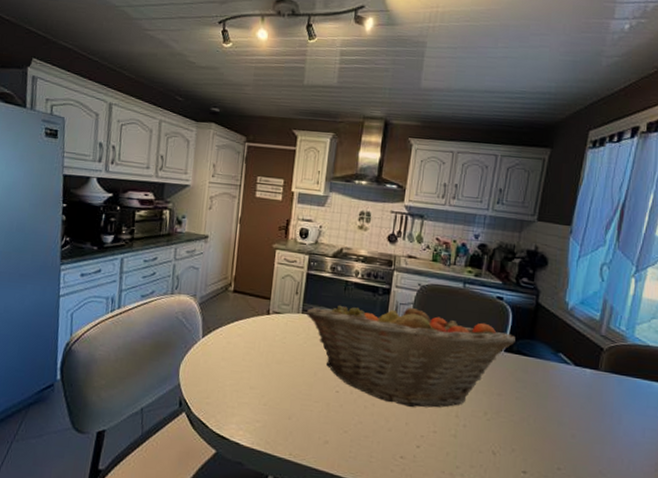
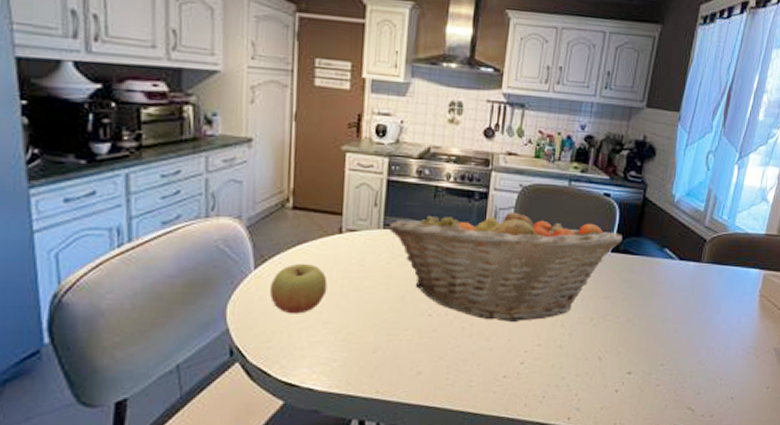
apple: none [212,336,256,378] -> present [270,263,328,314]

